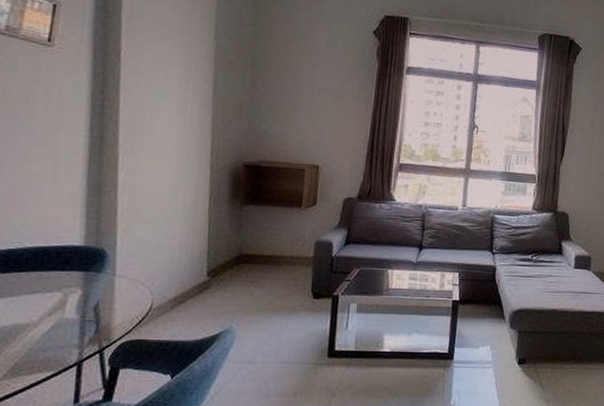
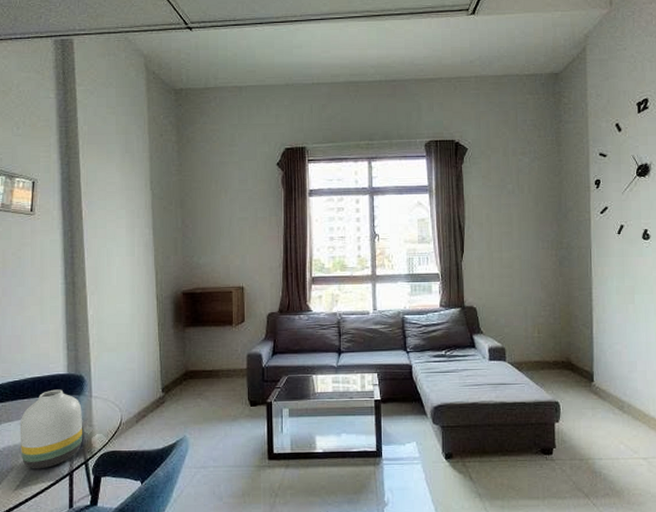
vase: none [11,263,101,357] -> present [20,389,83,469]

